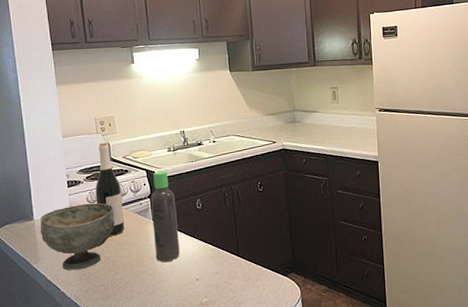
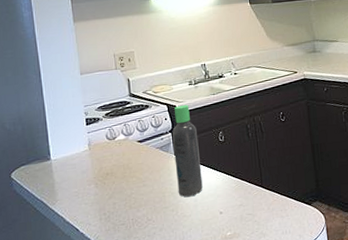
bowl: present [40,203,115,271] -> none [57,139,136,211]
wine bottle: present [95,142,125,236] -> none [115,78,146,173]

